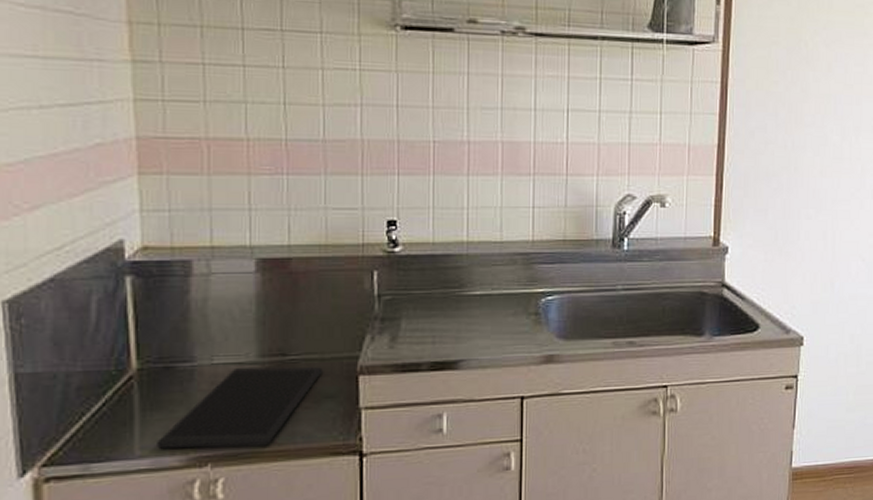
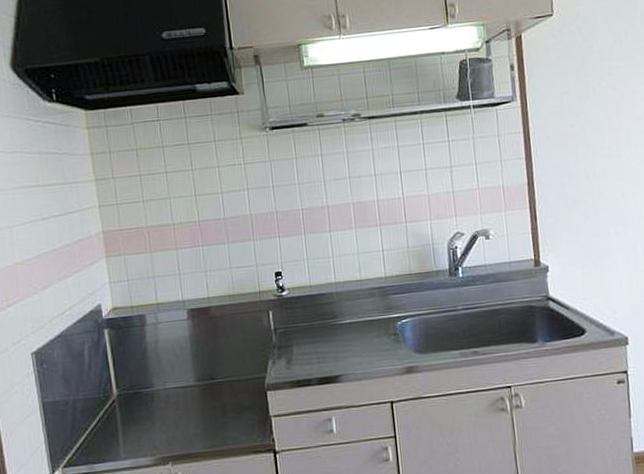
cutting board: present [157,366,323,449] -> none [134,386,241,452]

